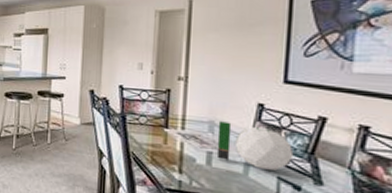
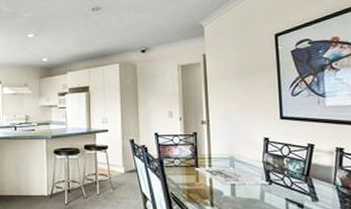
plant pot: present [216,121,294,171] -> none [236,156,295,193]

